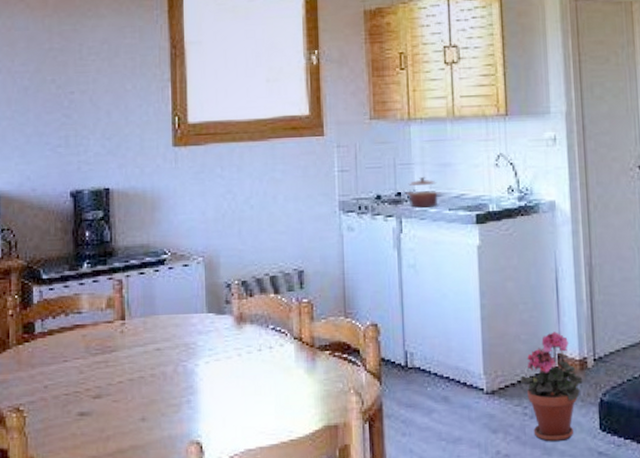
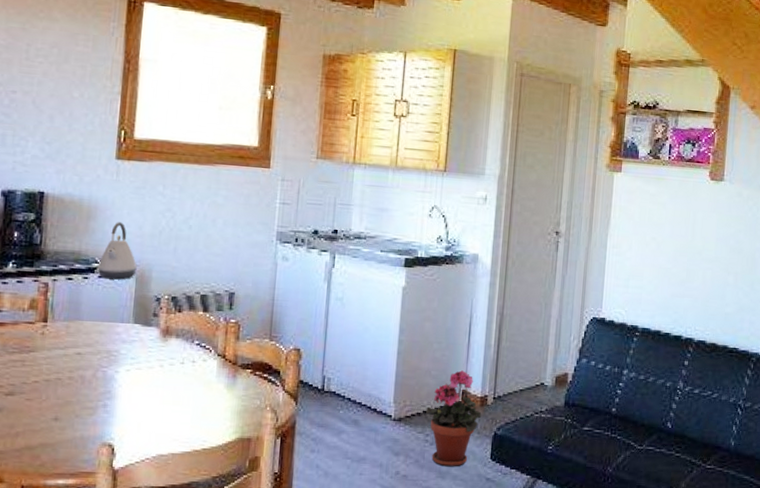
kettle: none [167,210,205,270] -> present [97,222,137,280]
saucepan: present [405,176,442,208] -> none [341,218,376,247]

